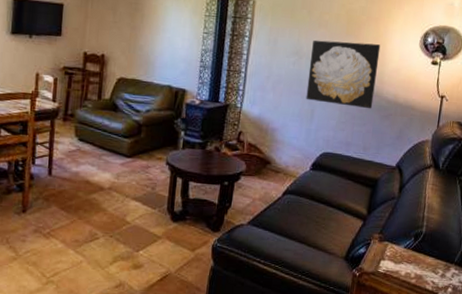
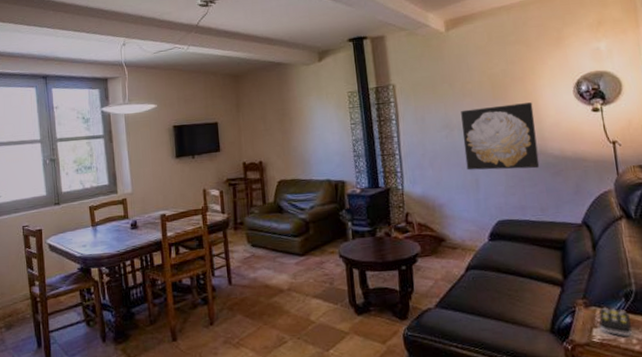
remote control: none [387,243,414,270] -> present [599,307,632,336]

